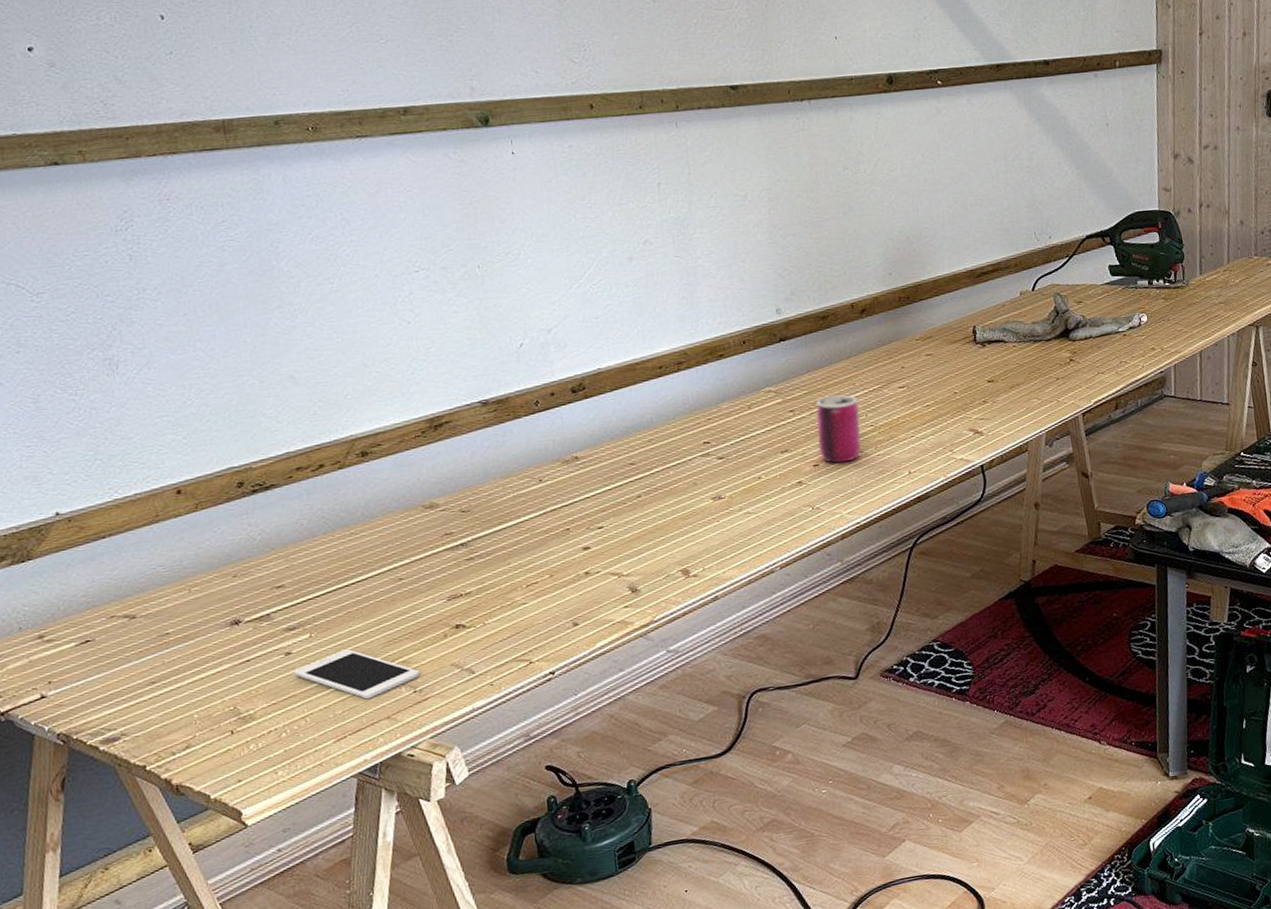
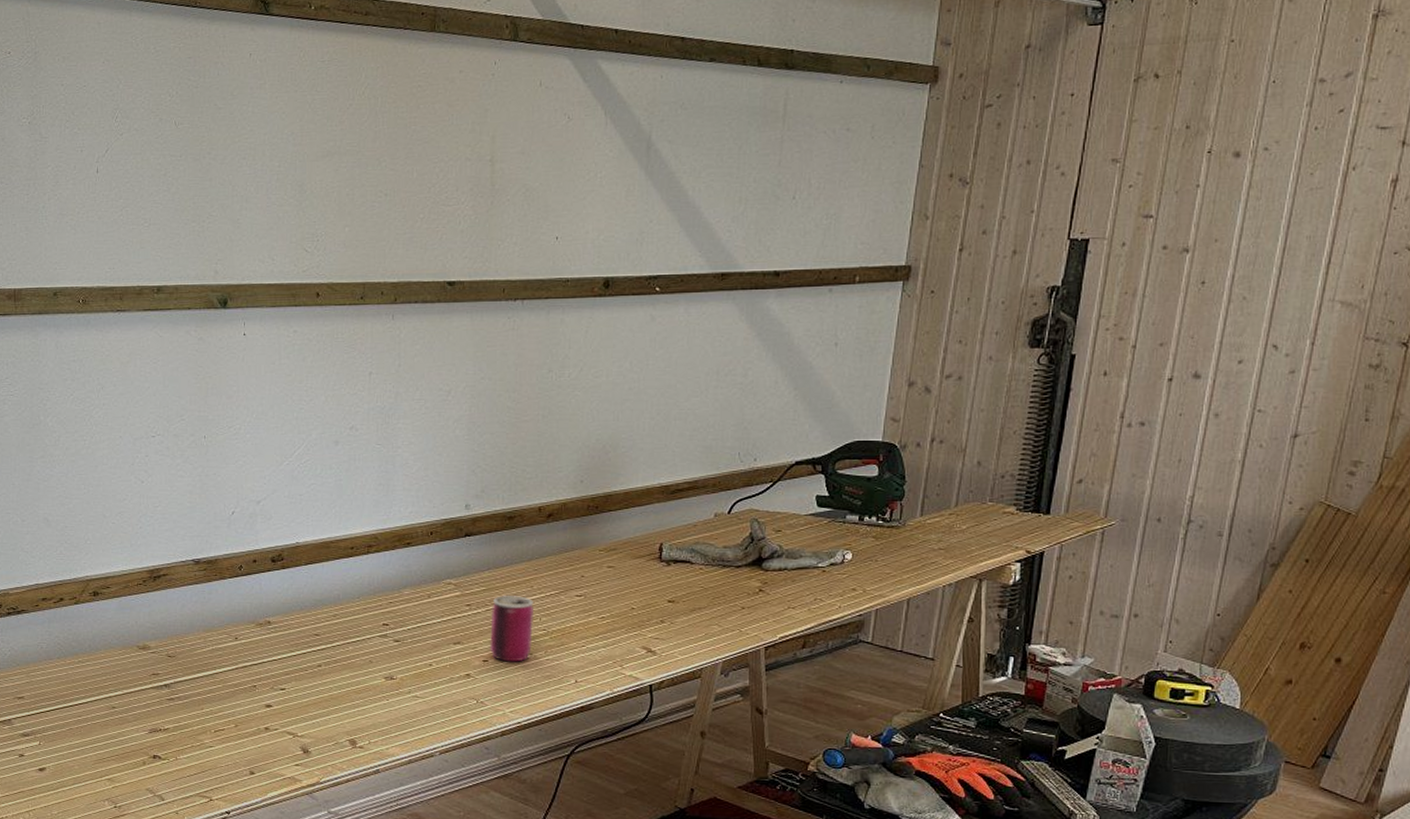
cell phone: present [294,649,420,700] -> none [24,760,121,806]

